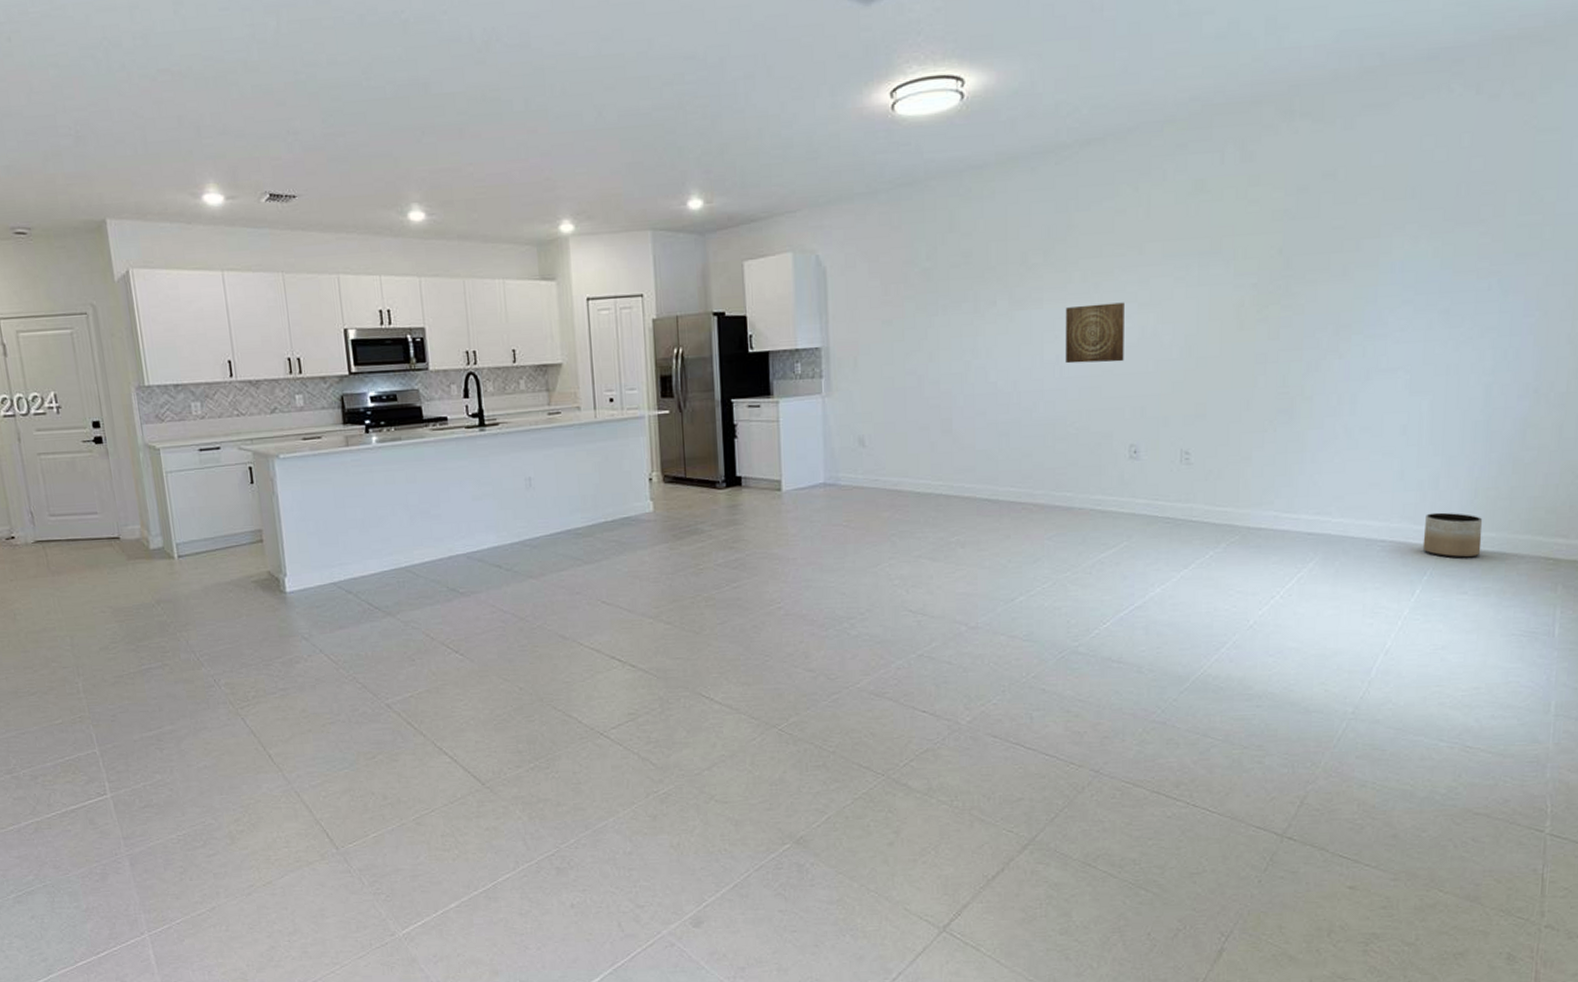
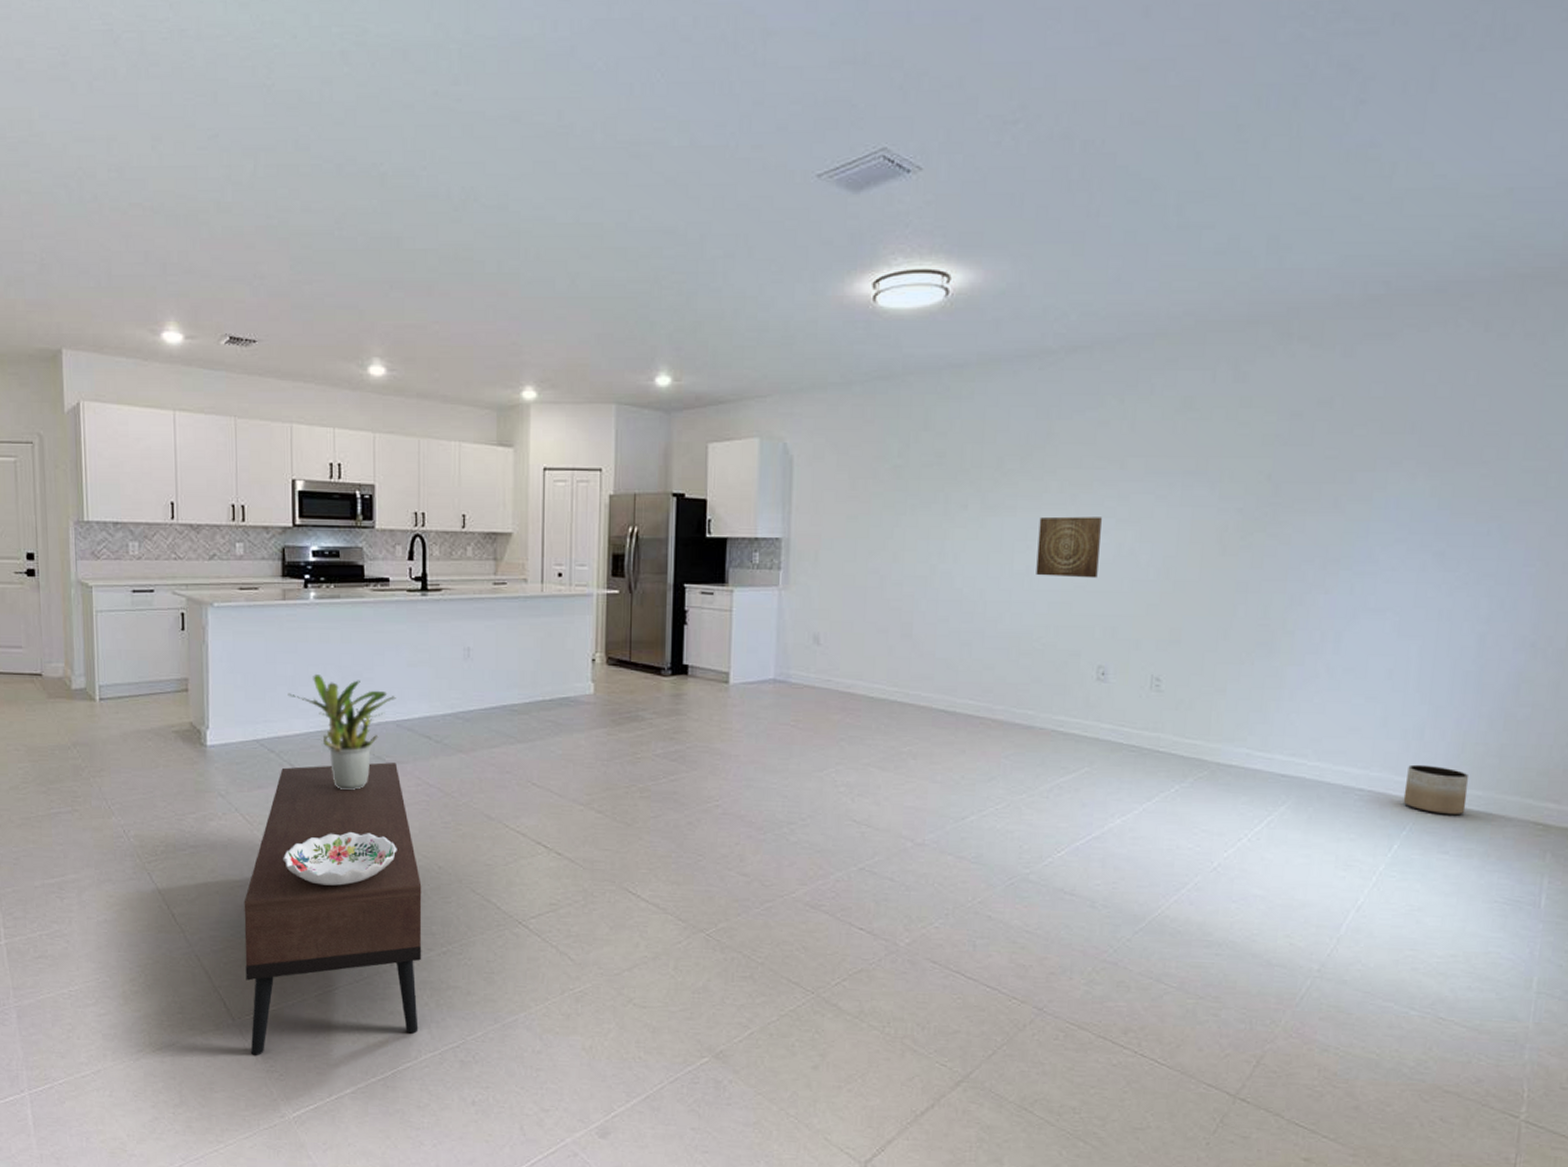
coffee table: none [336,593,514,880] -> present [244,762,422,1055]
potted plant: none [359,514,464,624] -> present [288,673,396,791]
decorative bowl: none [370,662,479,715] -> present [283,832,397,886]

